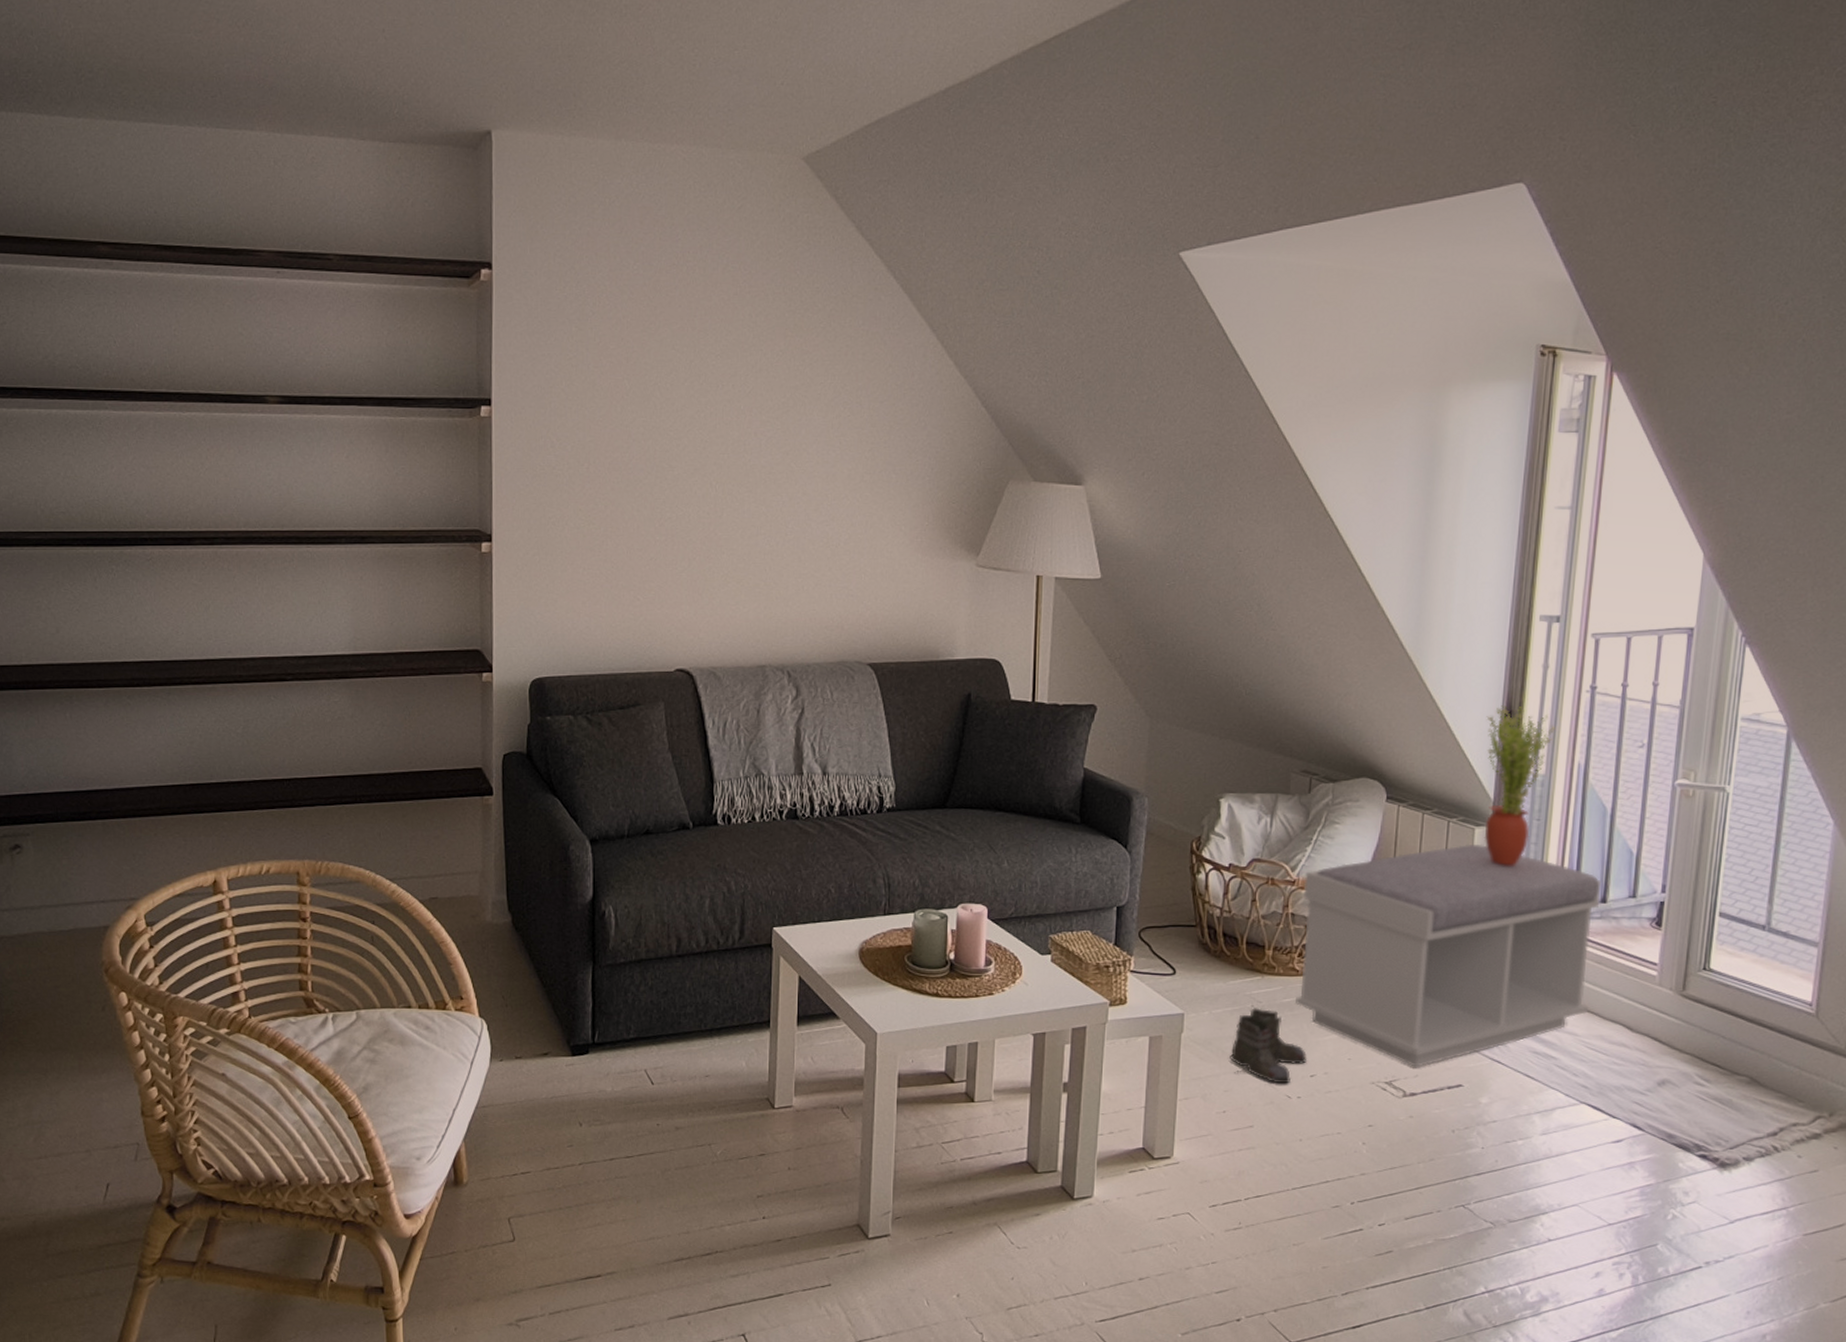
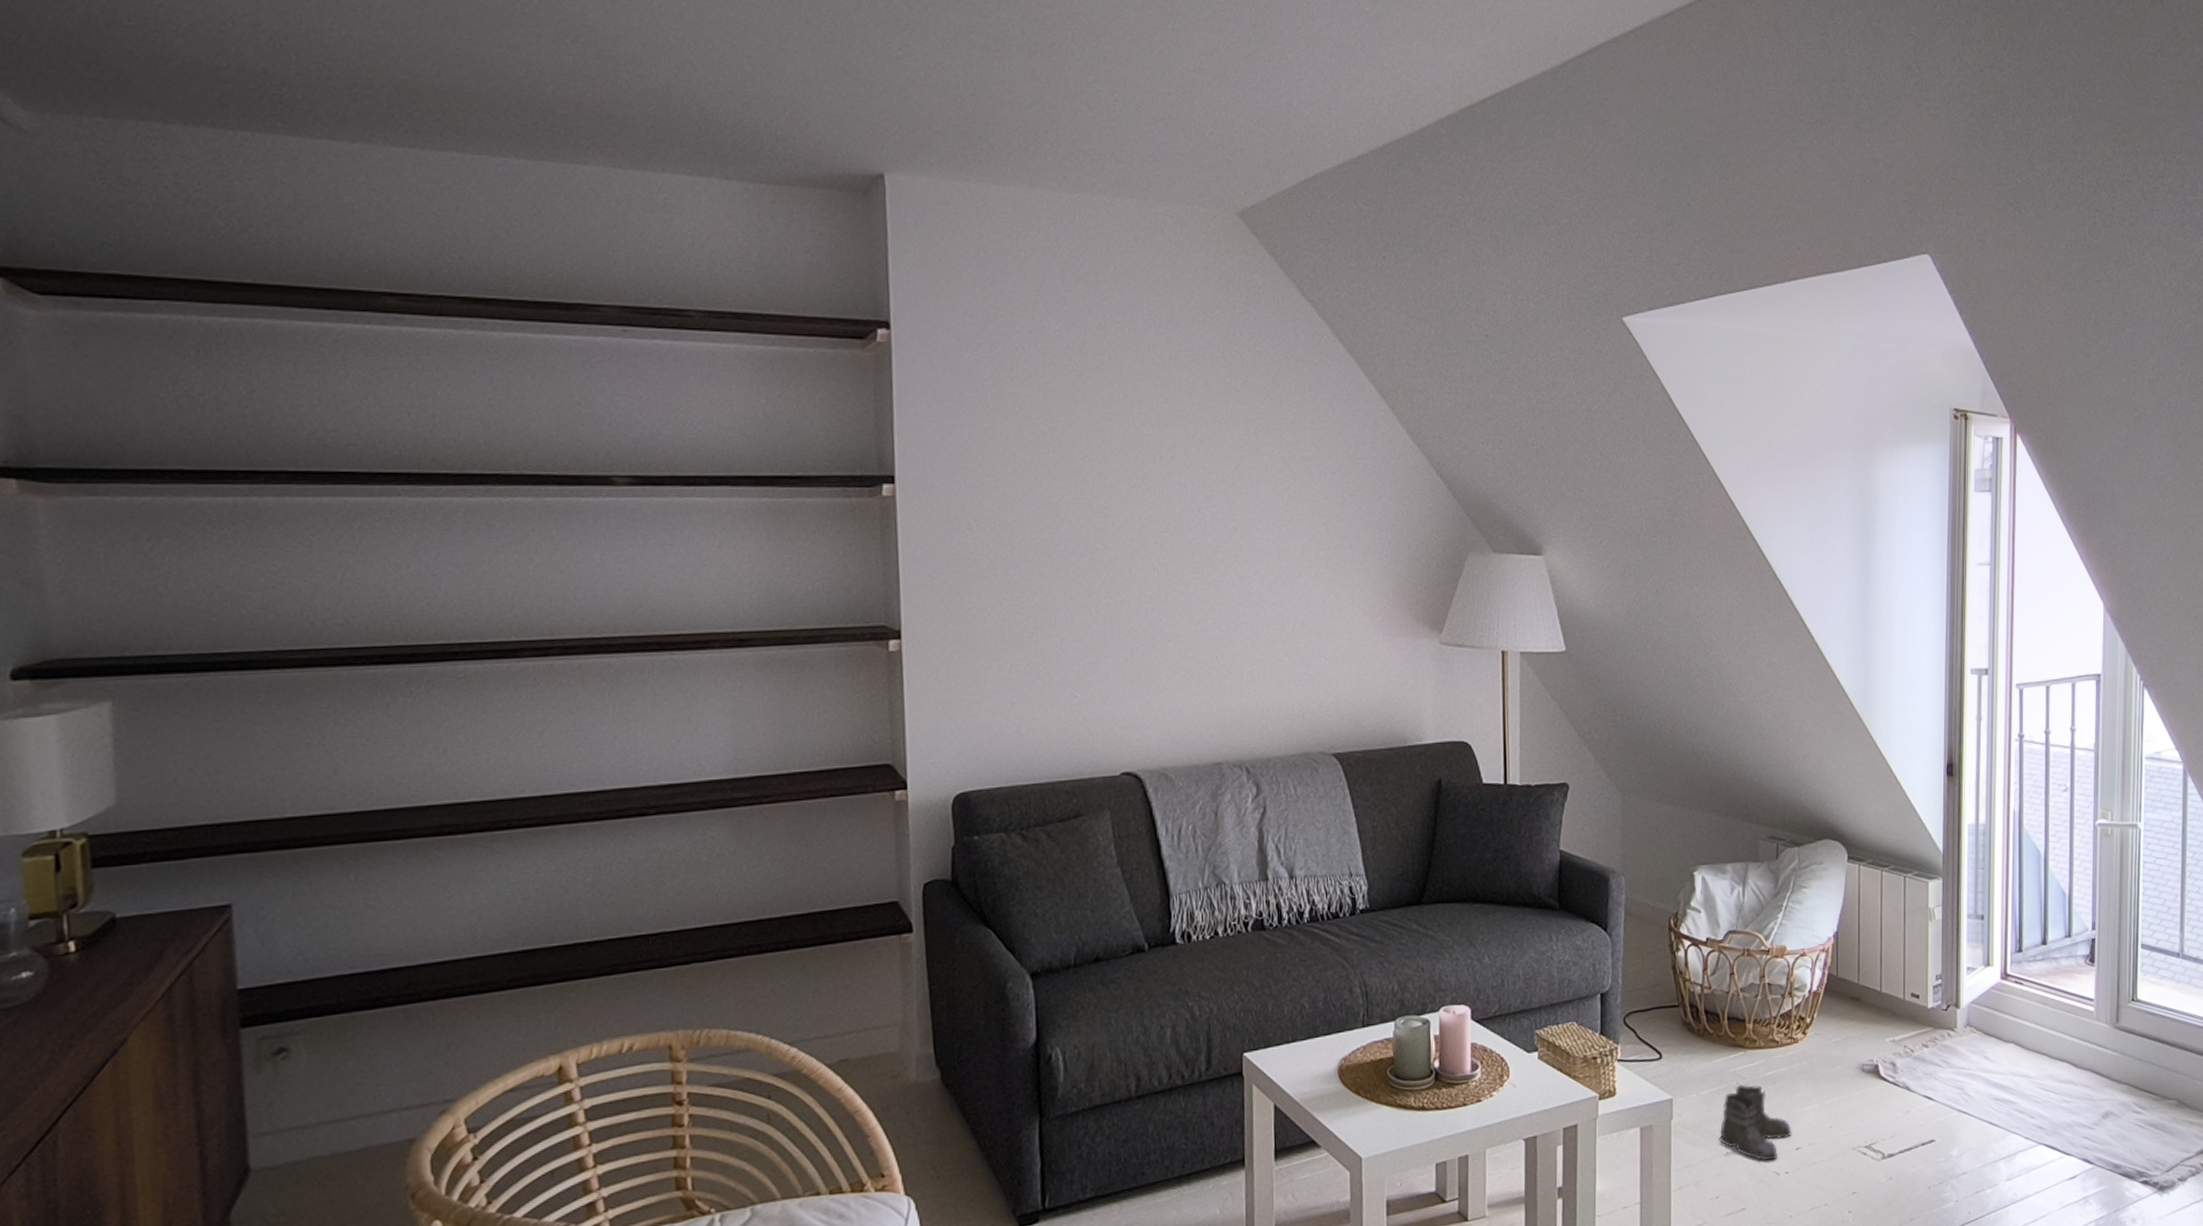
bench: present [1296,843,1602,1068] -> none [1777,897,2041,1129]
potted plant: present [1484,705,1556,866] -> none [1931,758,1992,917]

